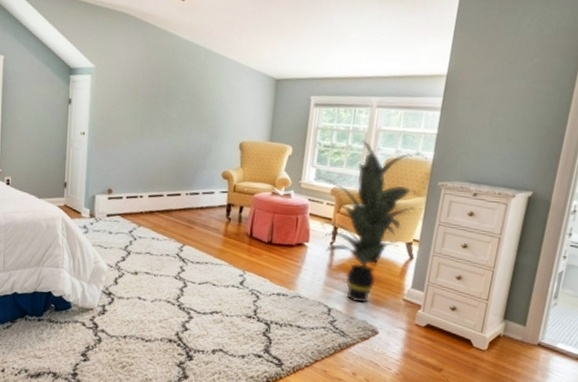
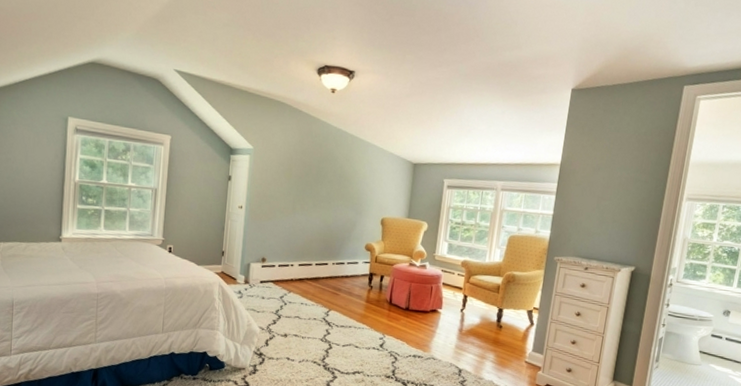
indoor plant: present [314,139,428,303] -> none [446,218,545,365]

